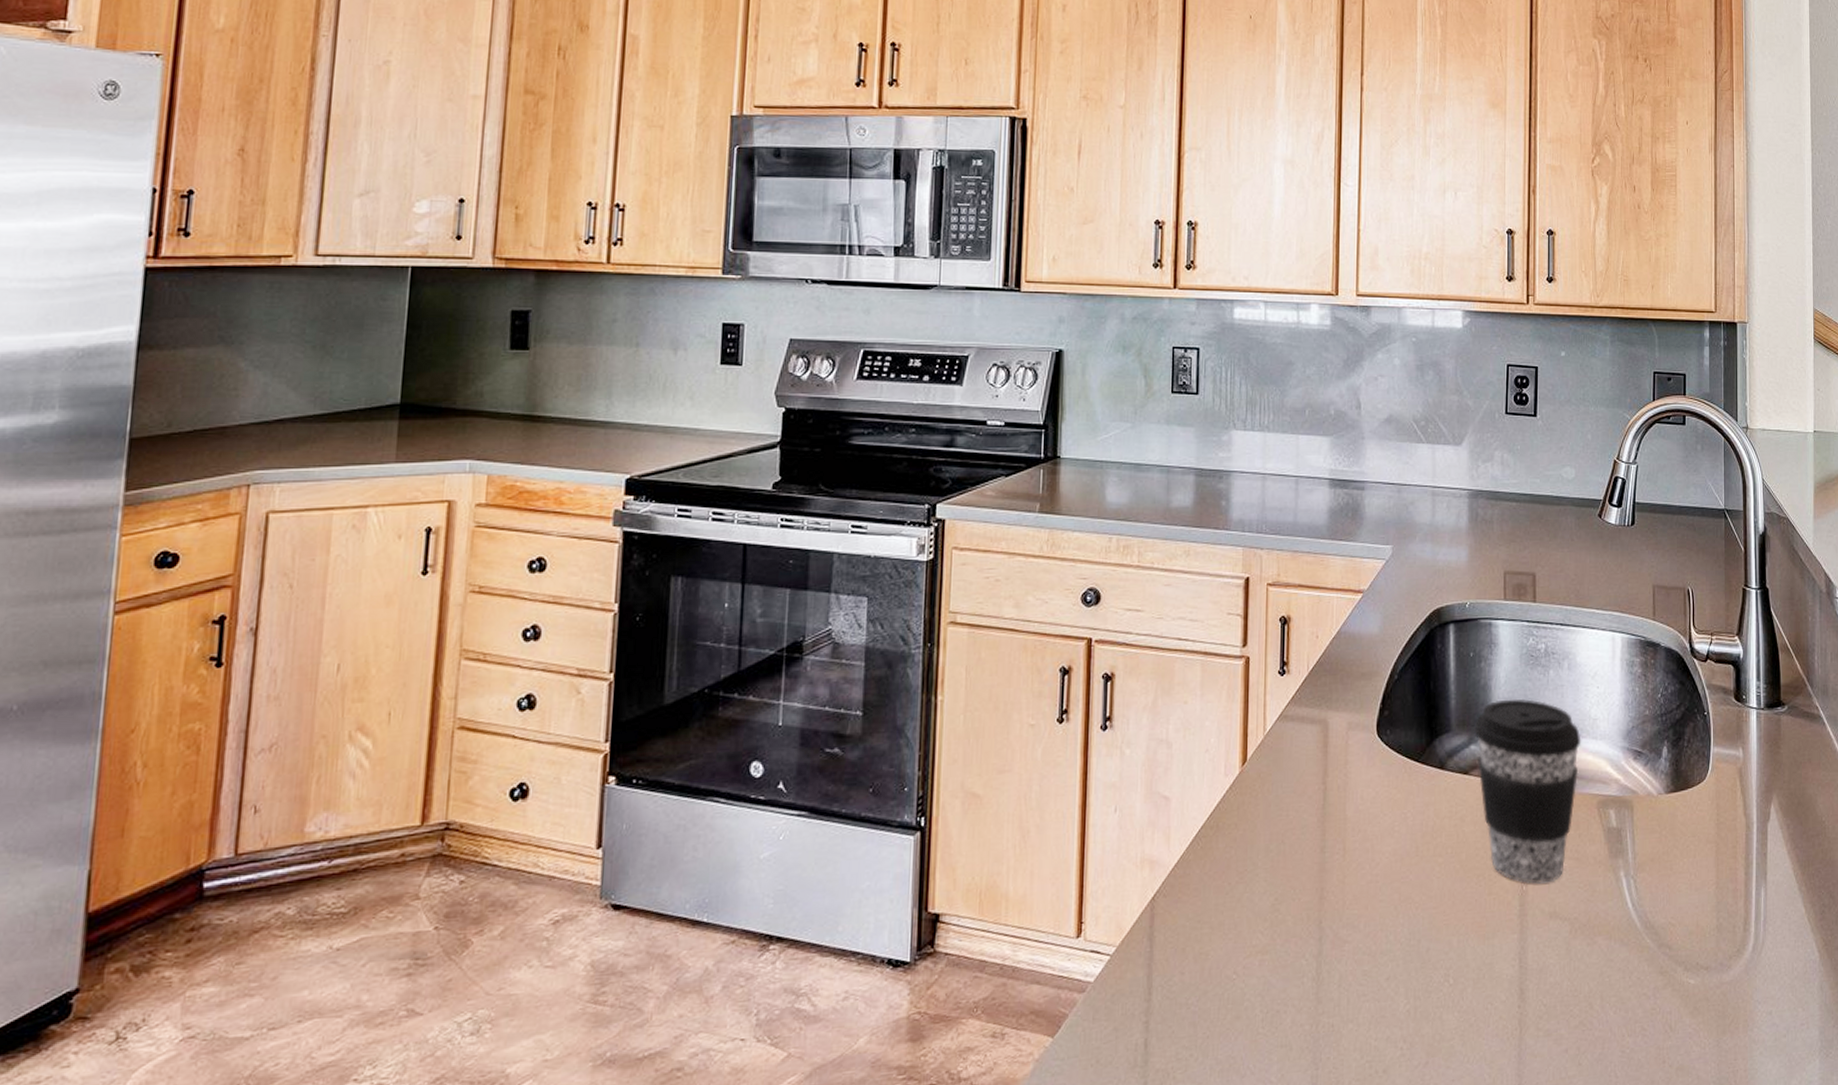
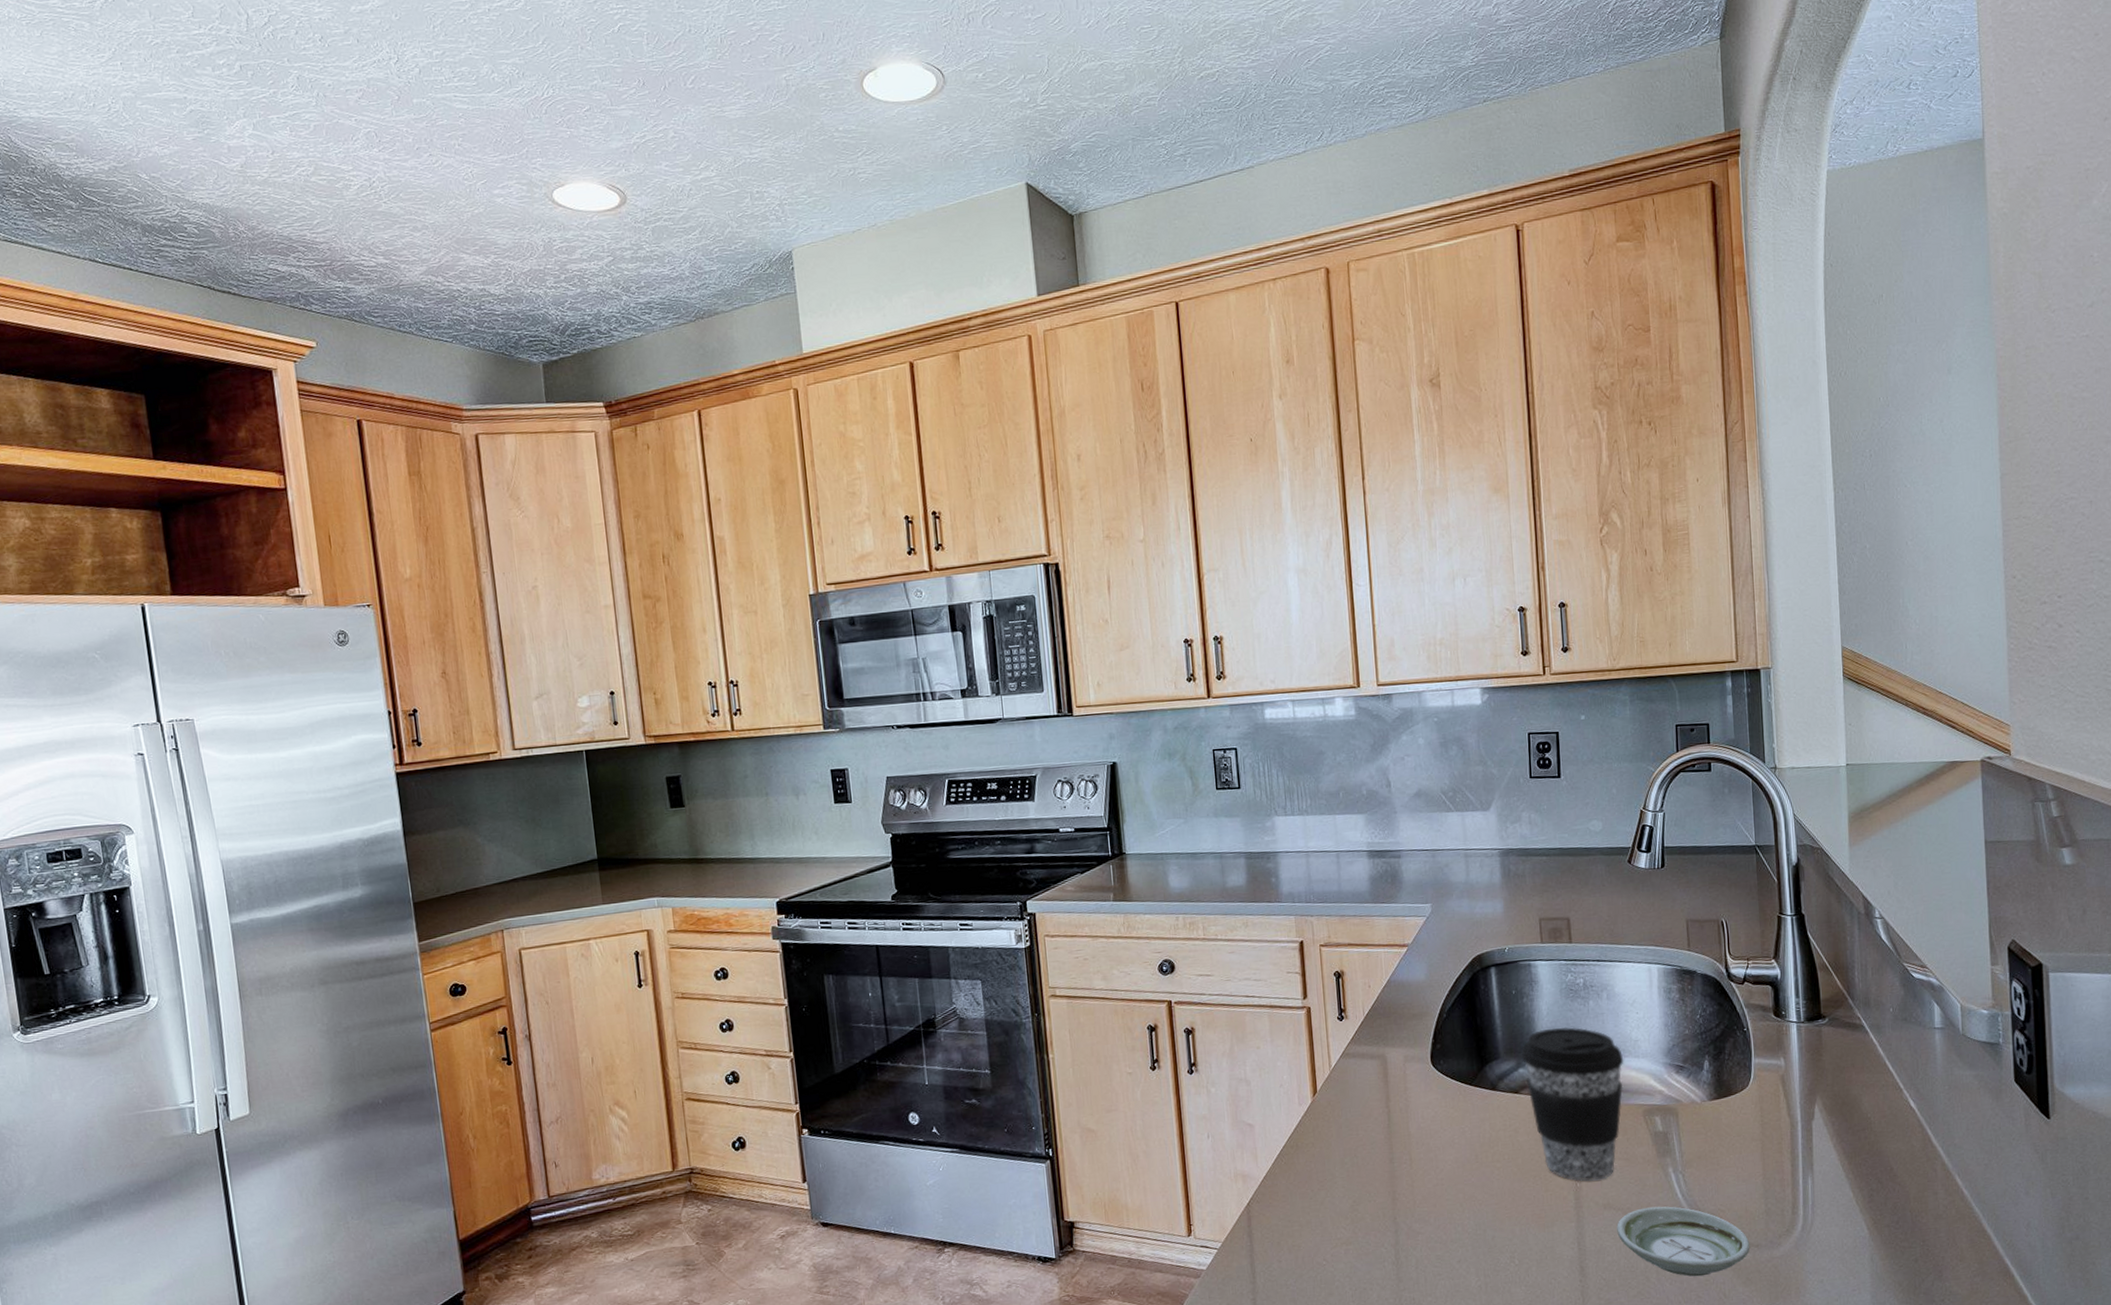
saucer: none [1562,917,1700,1005] -> present [1617,1206,1750,1277]

